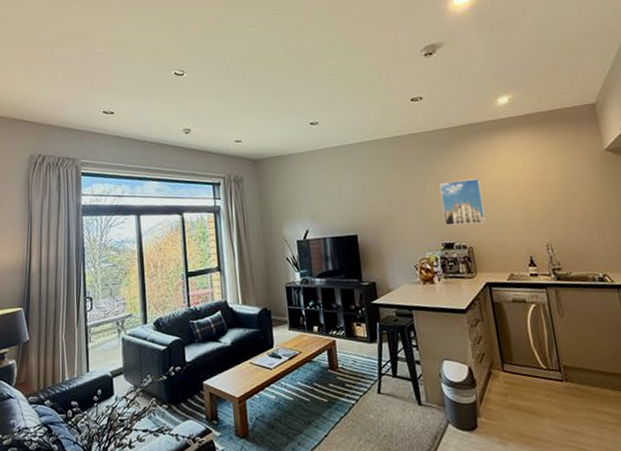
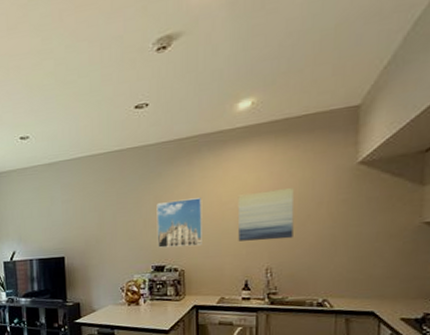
wall art: none [510,171,565,219] -> present [237,188,295,241]

